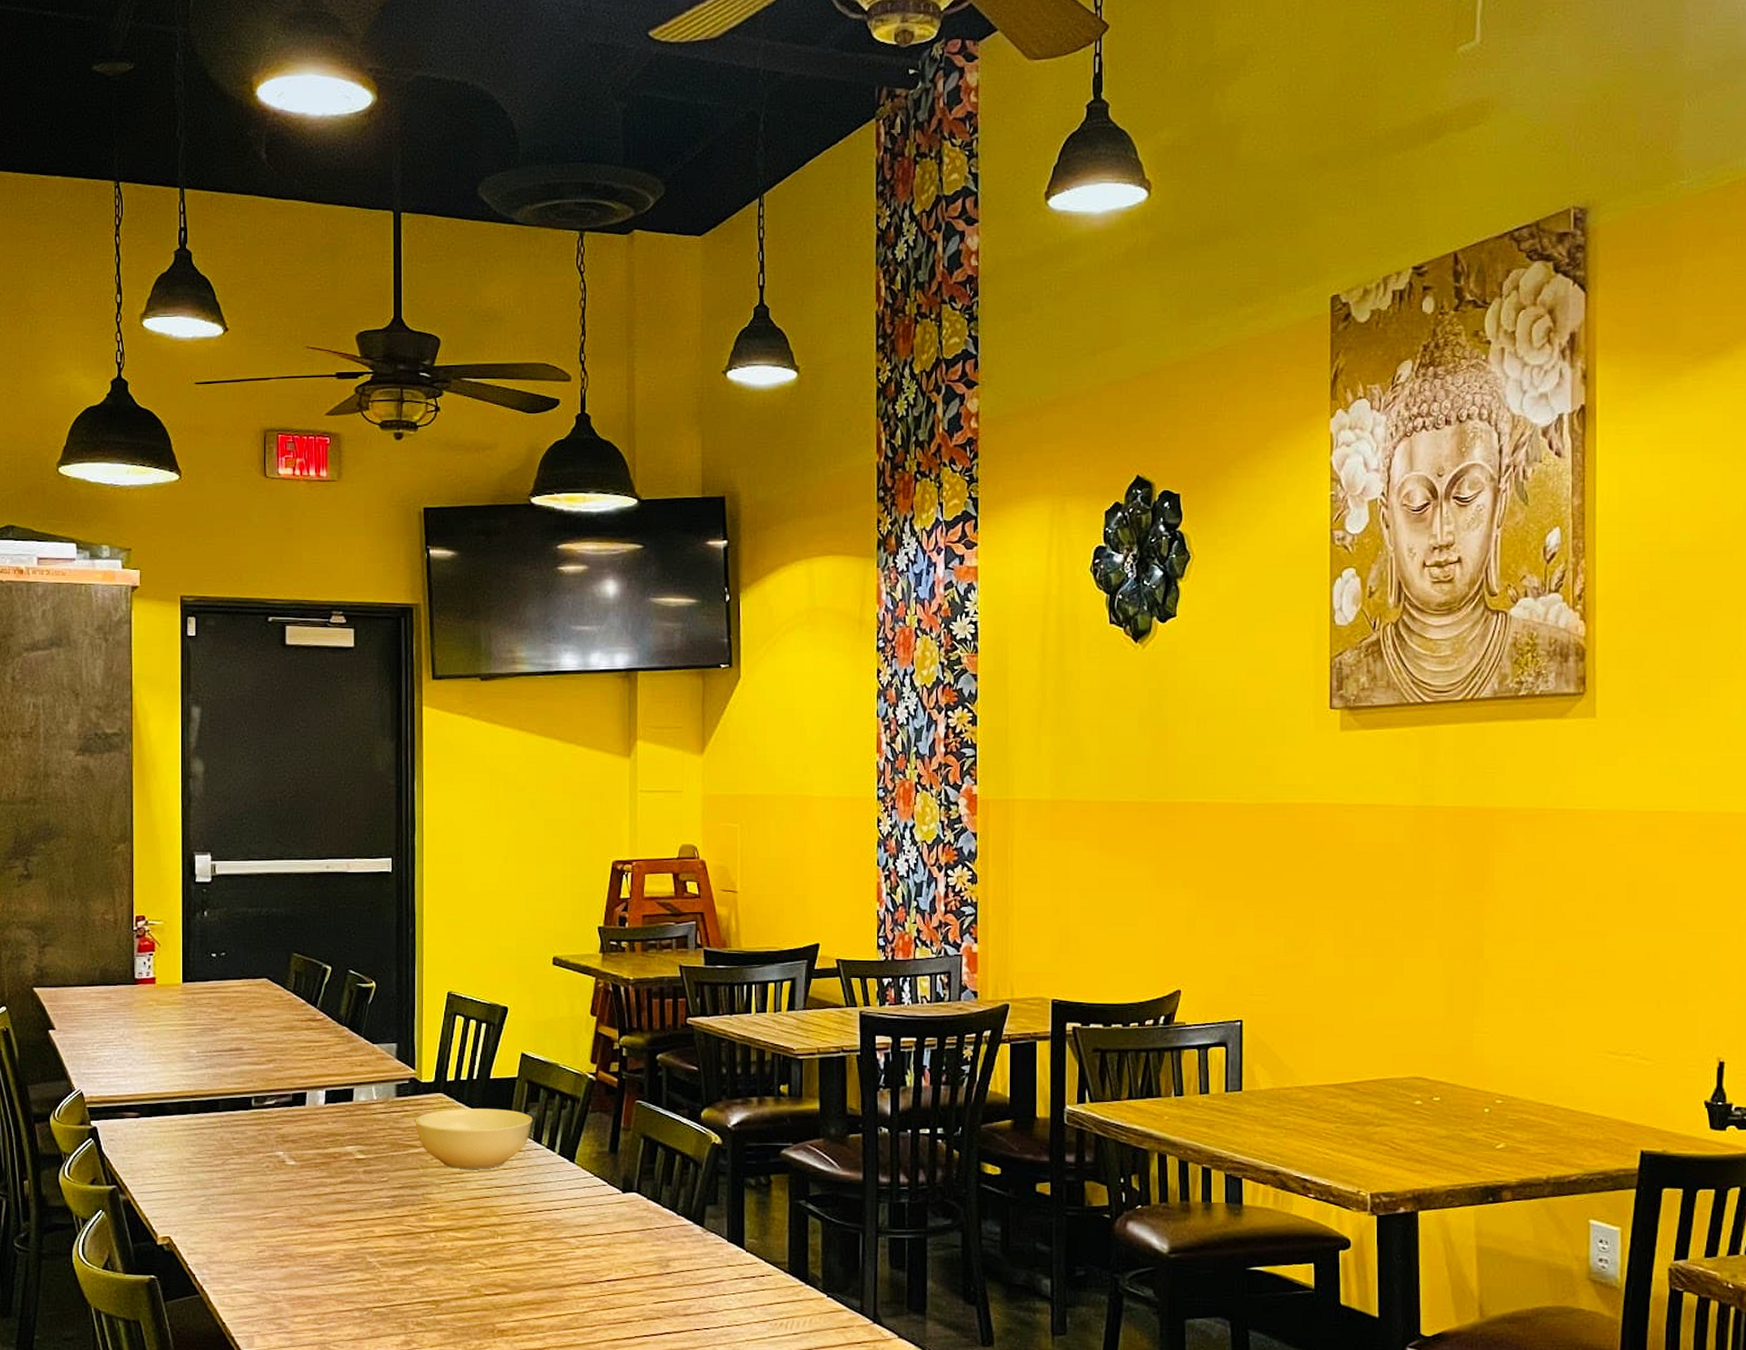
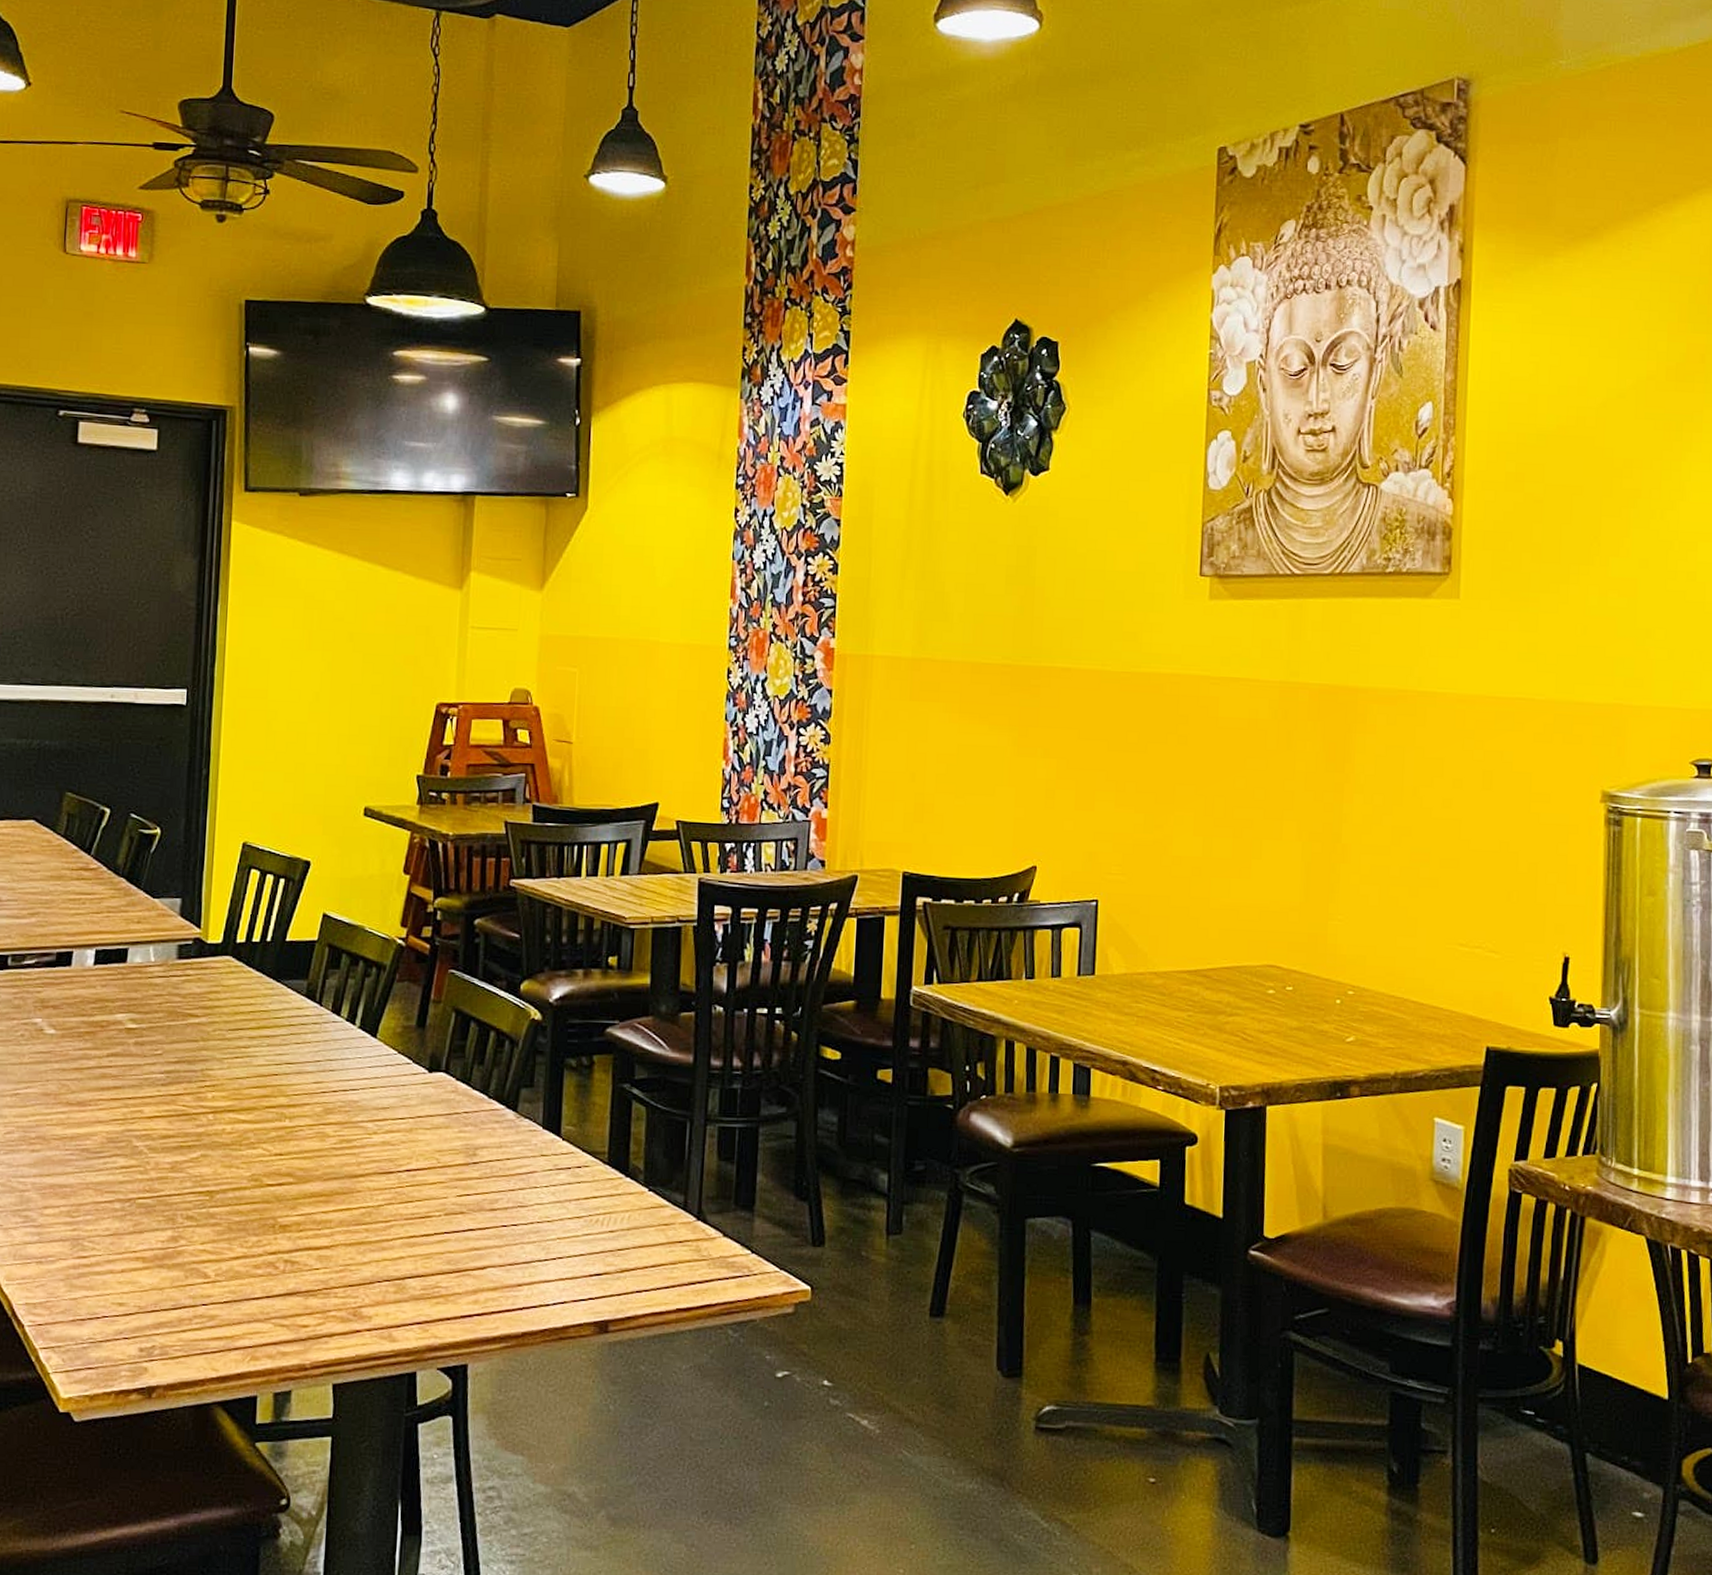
bowl: present [415,1108,533,1169] -> none [197,974,333,1043]

